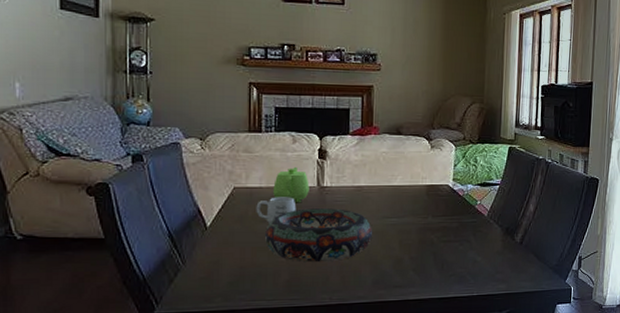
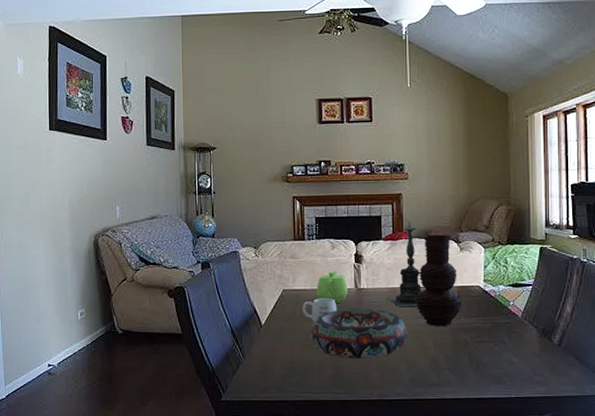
candle holder: none [352,115,389,207] -> present [387,221,422,308]
vase: none [381,130,430,227] -> present [414,234,461,327]

